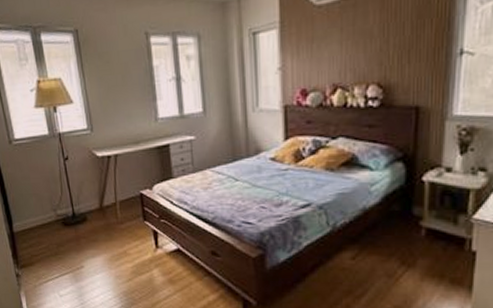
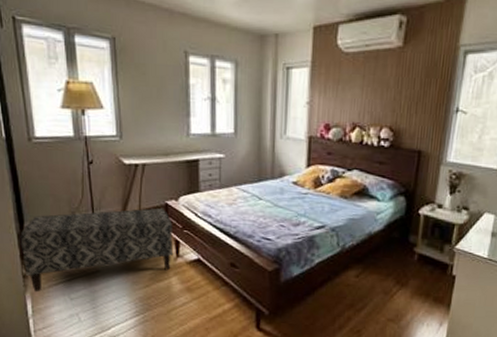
bench: none [10,198,152,291] -> present [20,207,173,293]

